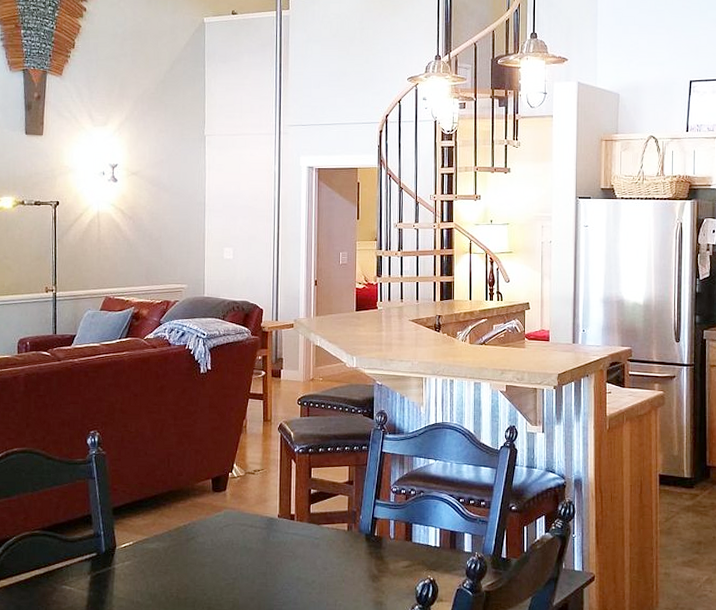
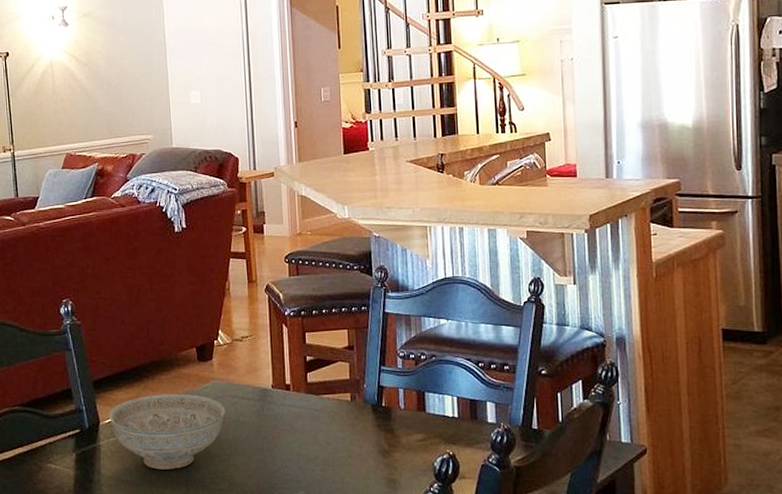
decorative bowl: none [125,521,234,592] -> present [108,394,225,470]

